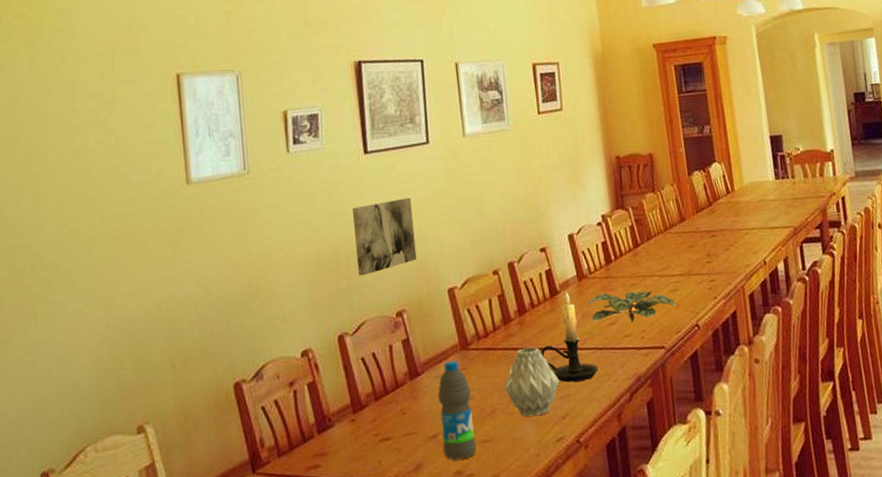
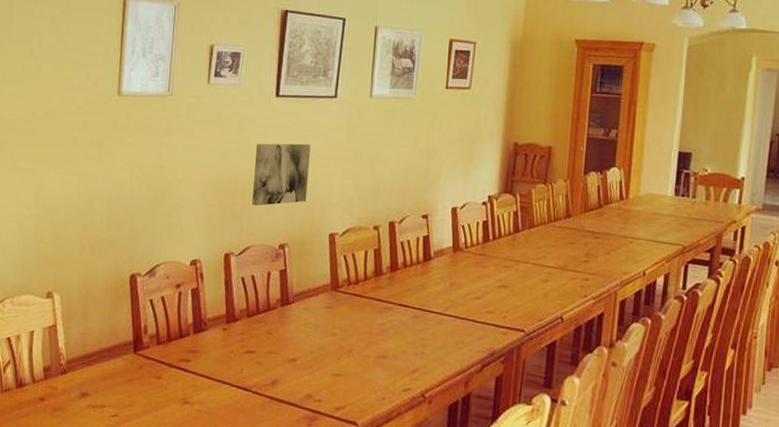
water bottle: present [437,360,477,460] -> none [298,297,333,386]
vase: present [504,347,559,417] -> none [364,301,416,365]
candle holder: present [541,292,598,383] -> none [404,259,456,344]
plant: present [584,291,676,322] -> none [454,268,544,301]

